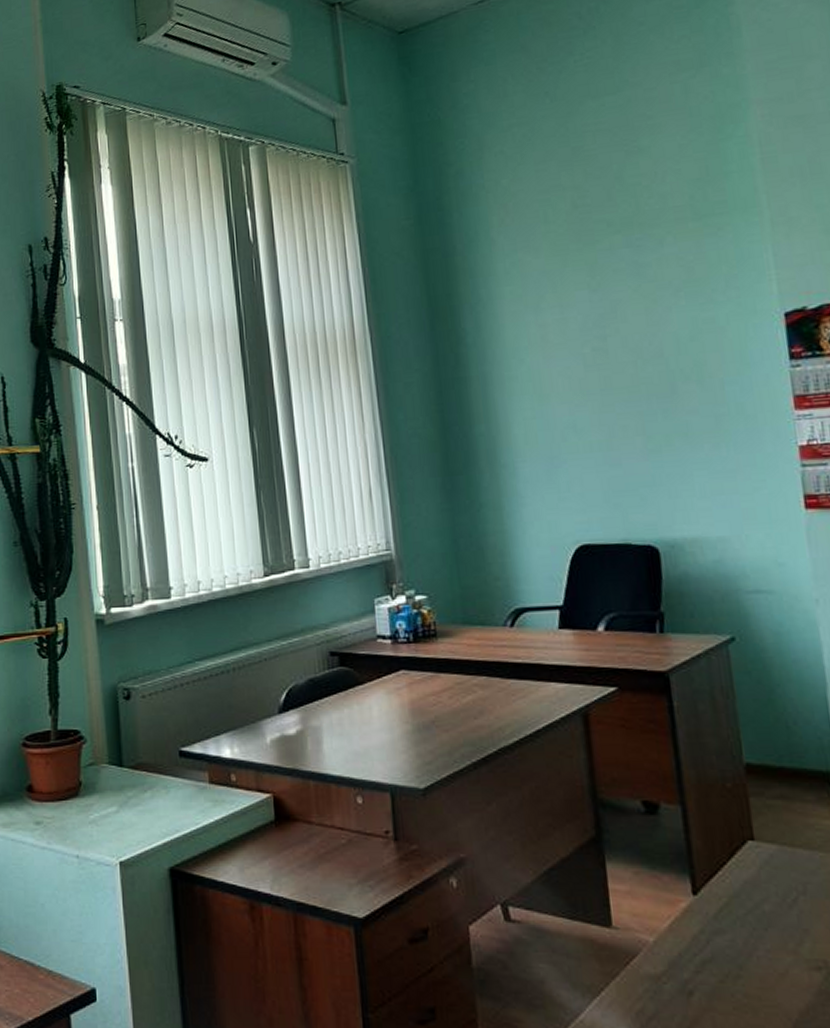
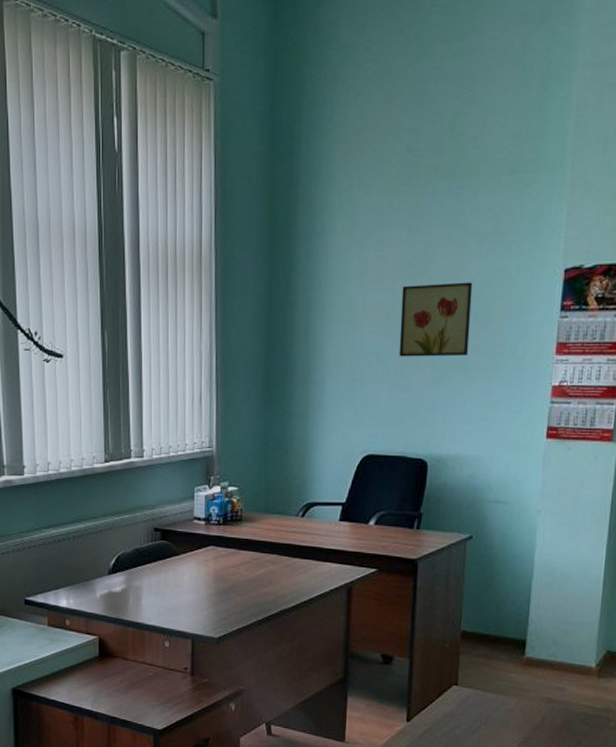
wall art: none [592,337,686,428] -> present [398,282,473,357]

